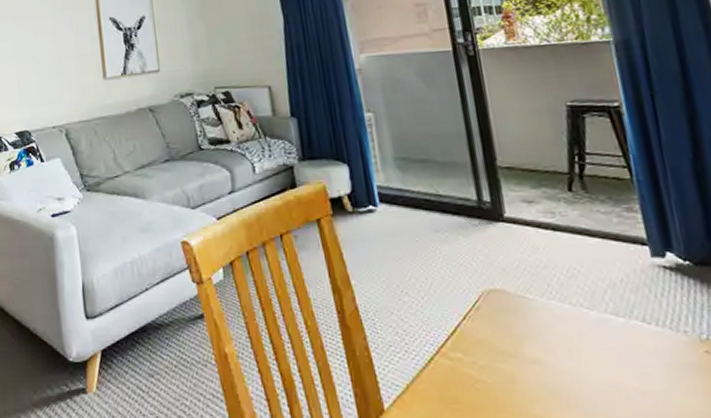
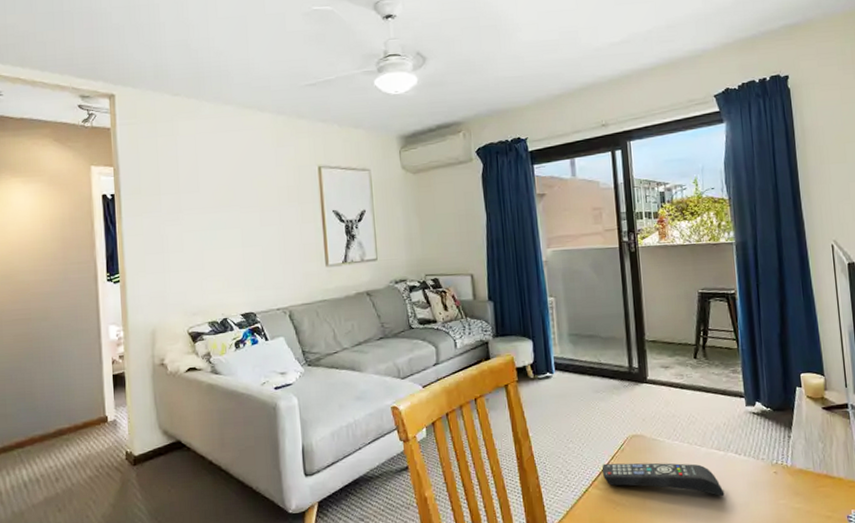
remote control: none [450,325,632,380] -> present [601,462,725,496]

